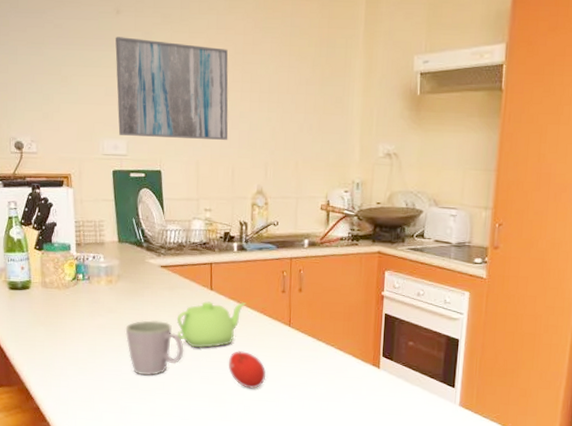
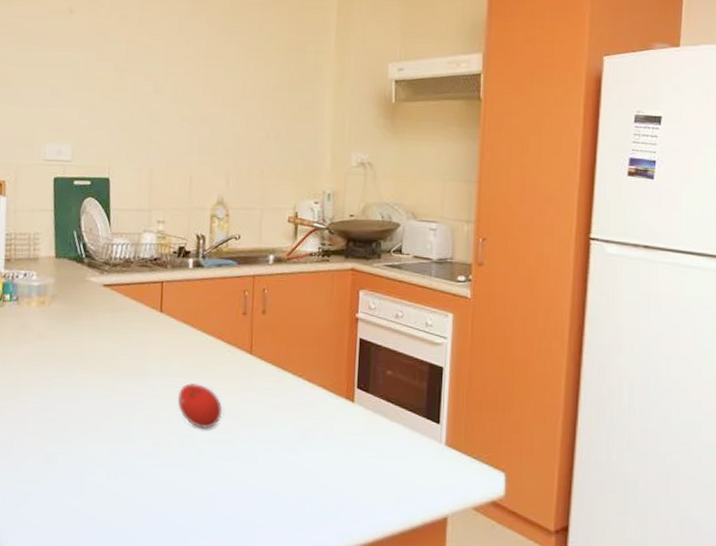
wall art: present [115,37,228,140] -> none [63,36,190,146]
mug: present [125,320,184,376] -> none [56,348,126,415]
teapot: present [176,301,246,348] -> none [118,325,202,380]

